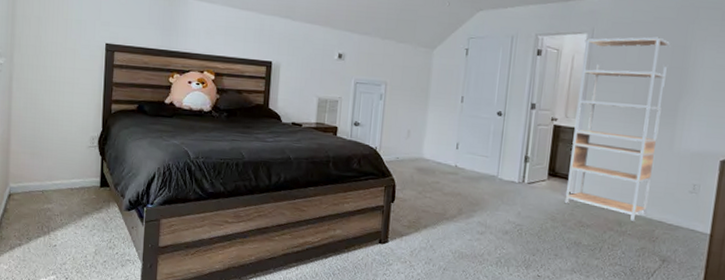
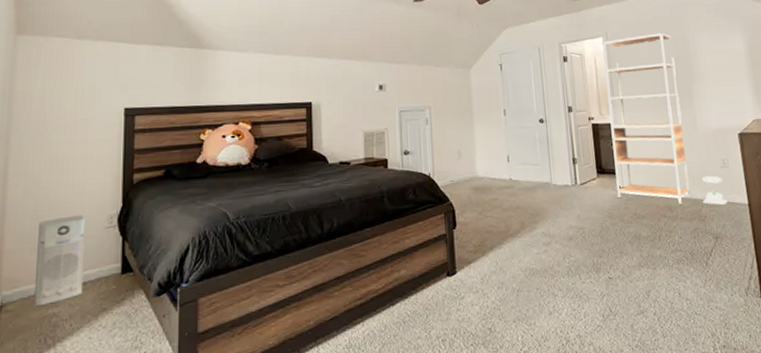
air purifier: none [34,131,73,201] -> present [34,215,86,307]
plant pot: none [658,198,687,230] -> present [702,175,728,205]

